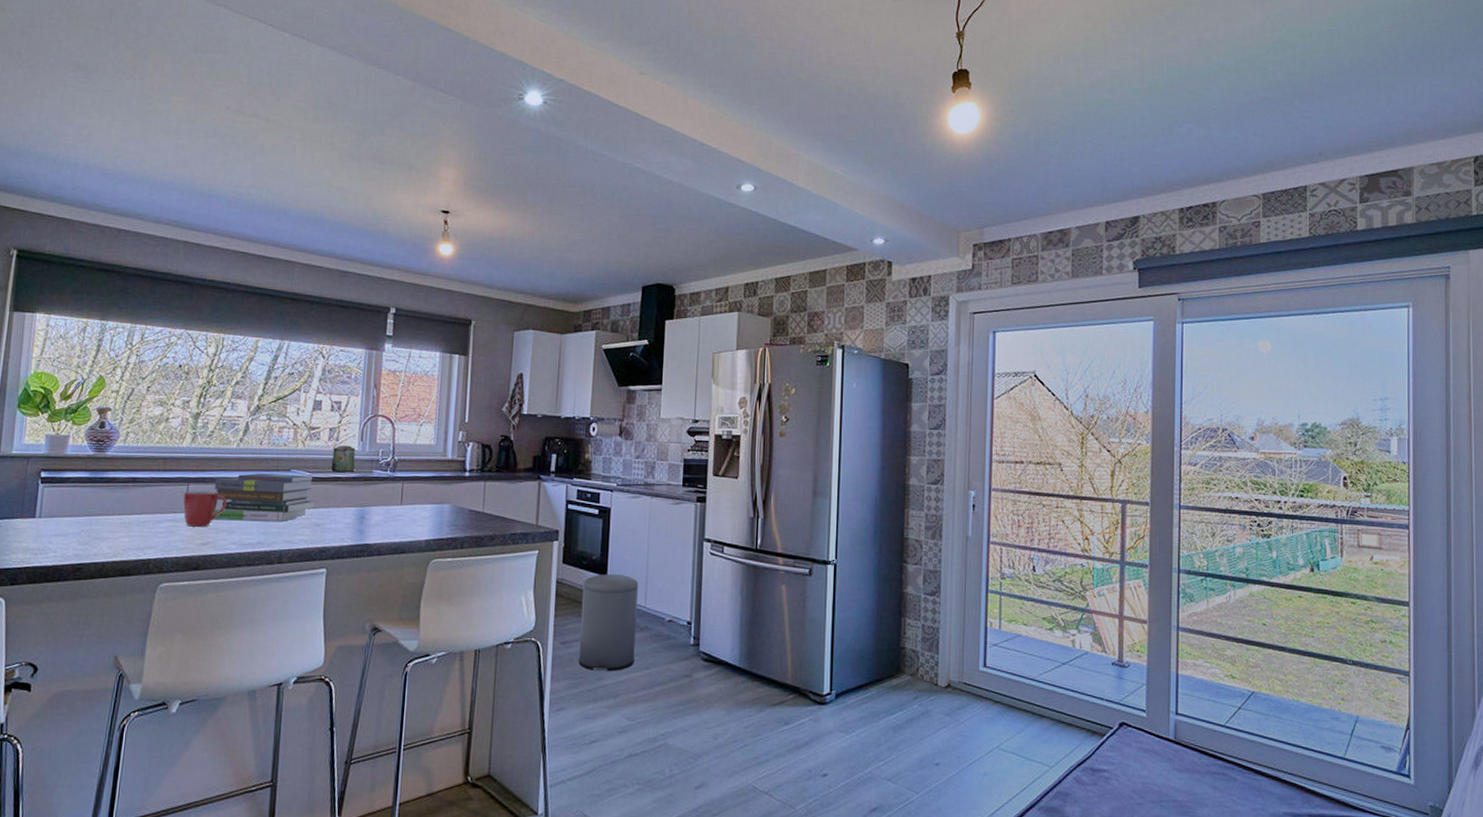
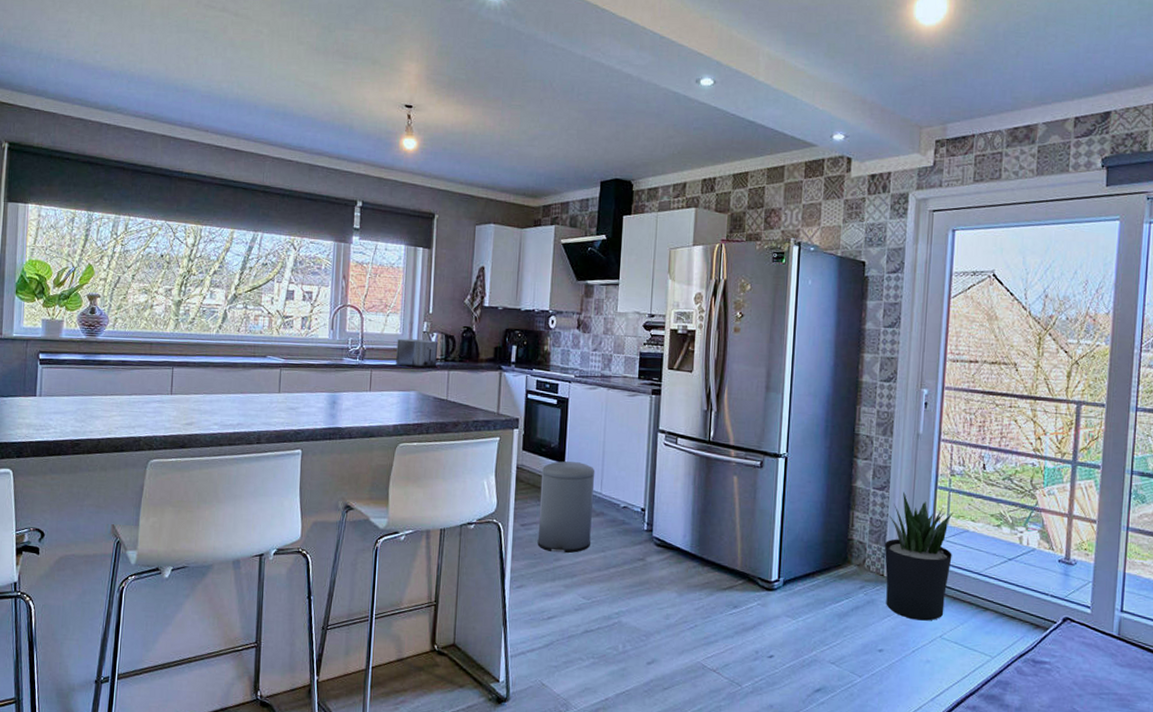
mug: present [183,490,227,527] -> none [169,374,209,408]
books: present [213,473,315,521] -> none [196,358,290,405]
canister: present [331,445,356,473] -> none [304,333,327,360]
toaster: none [429,449,475,480] -> present [396,338,439,368]
planter: none [937,596,1006,731] -> present [884,491,953,621]

